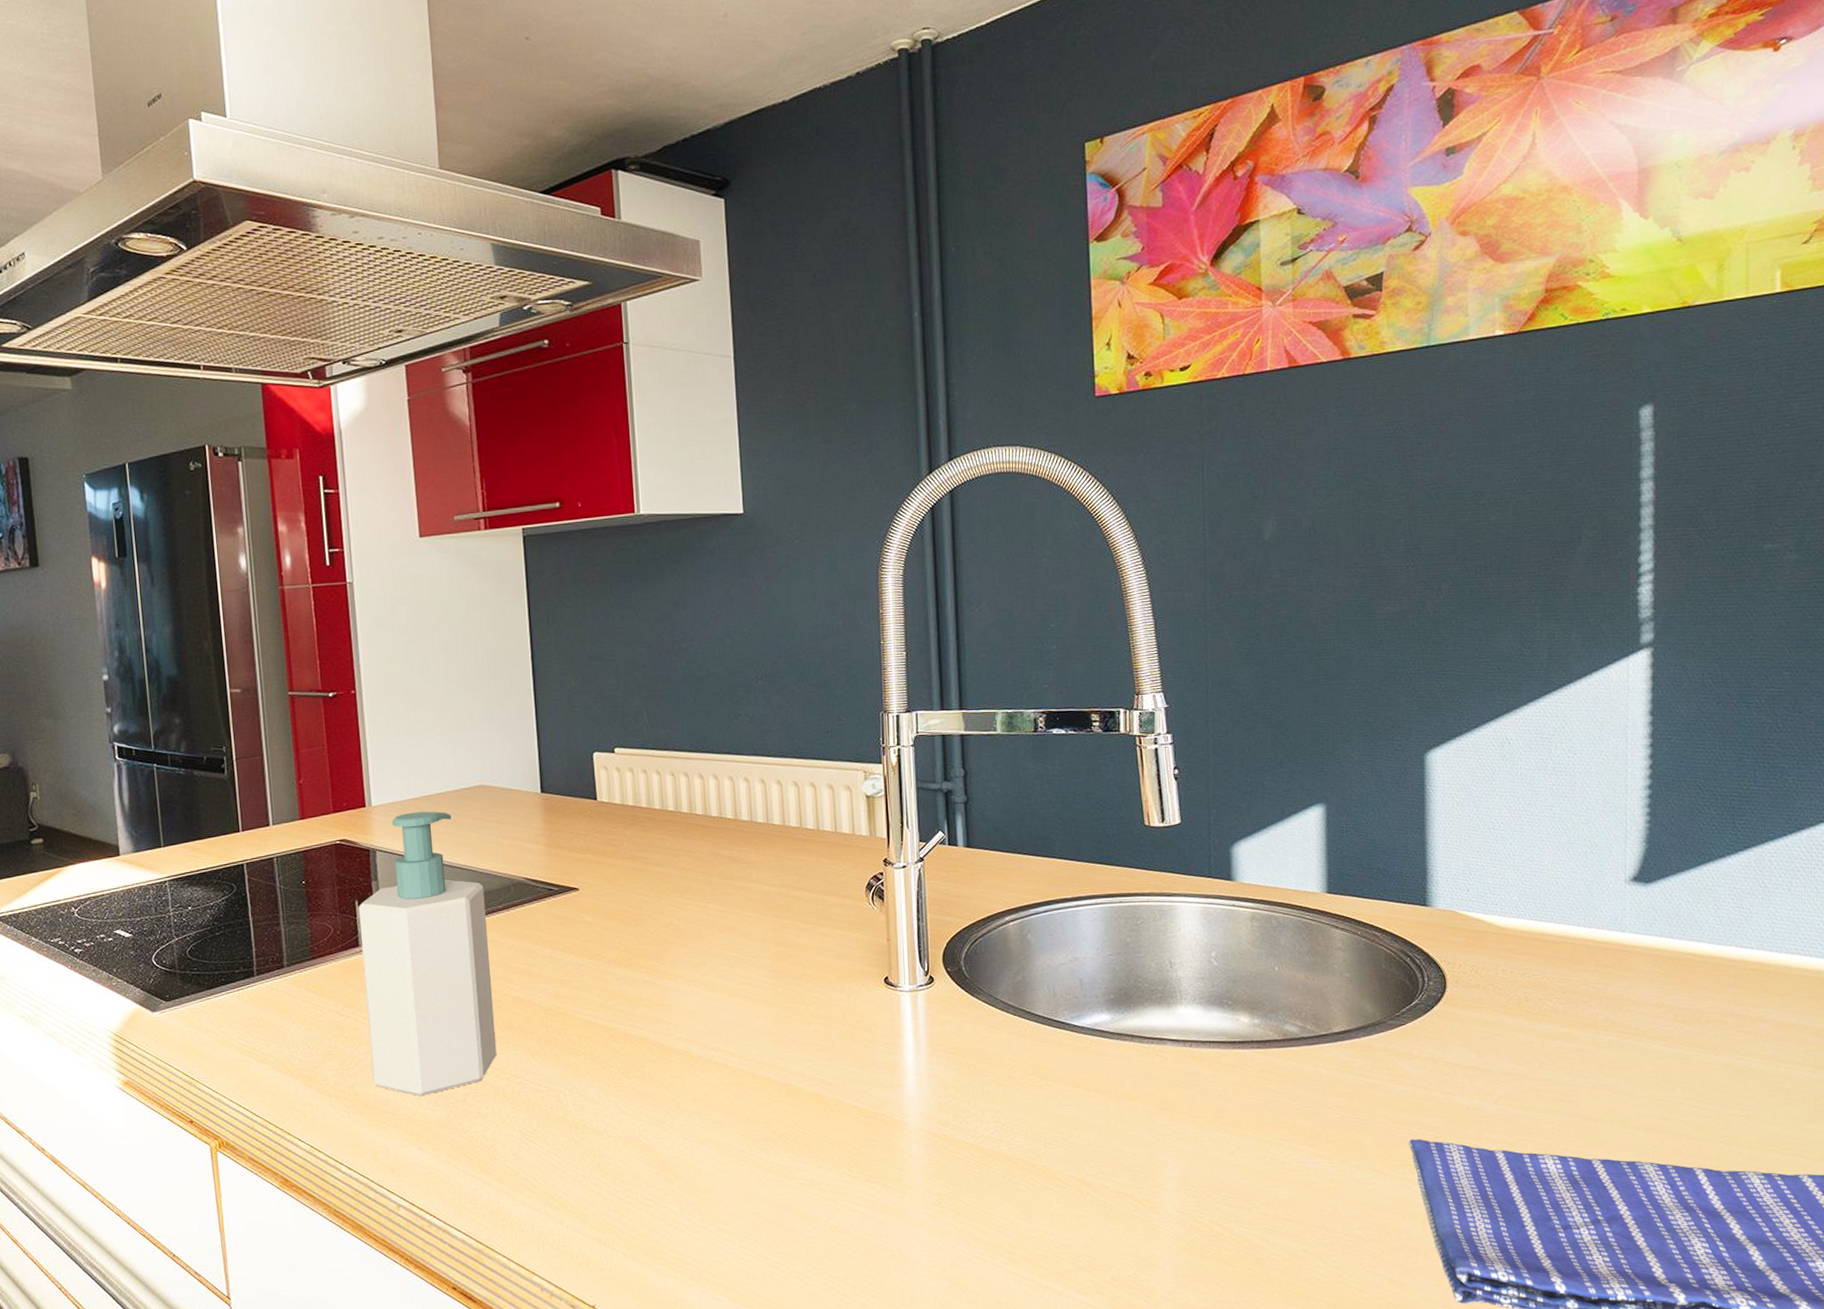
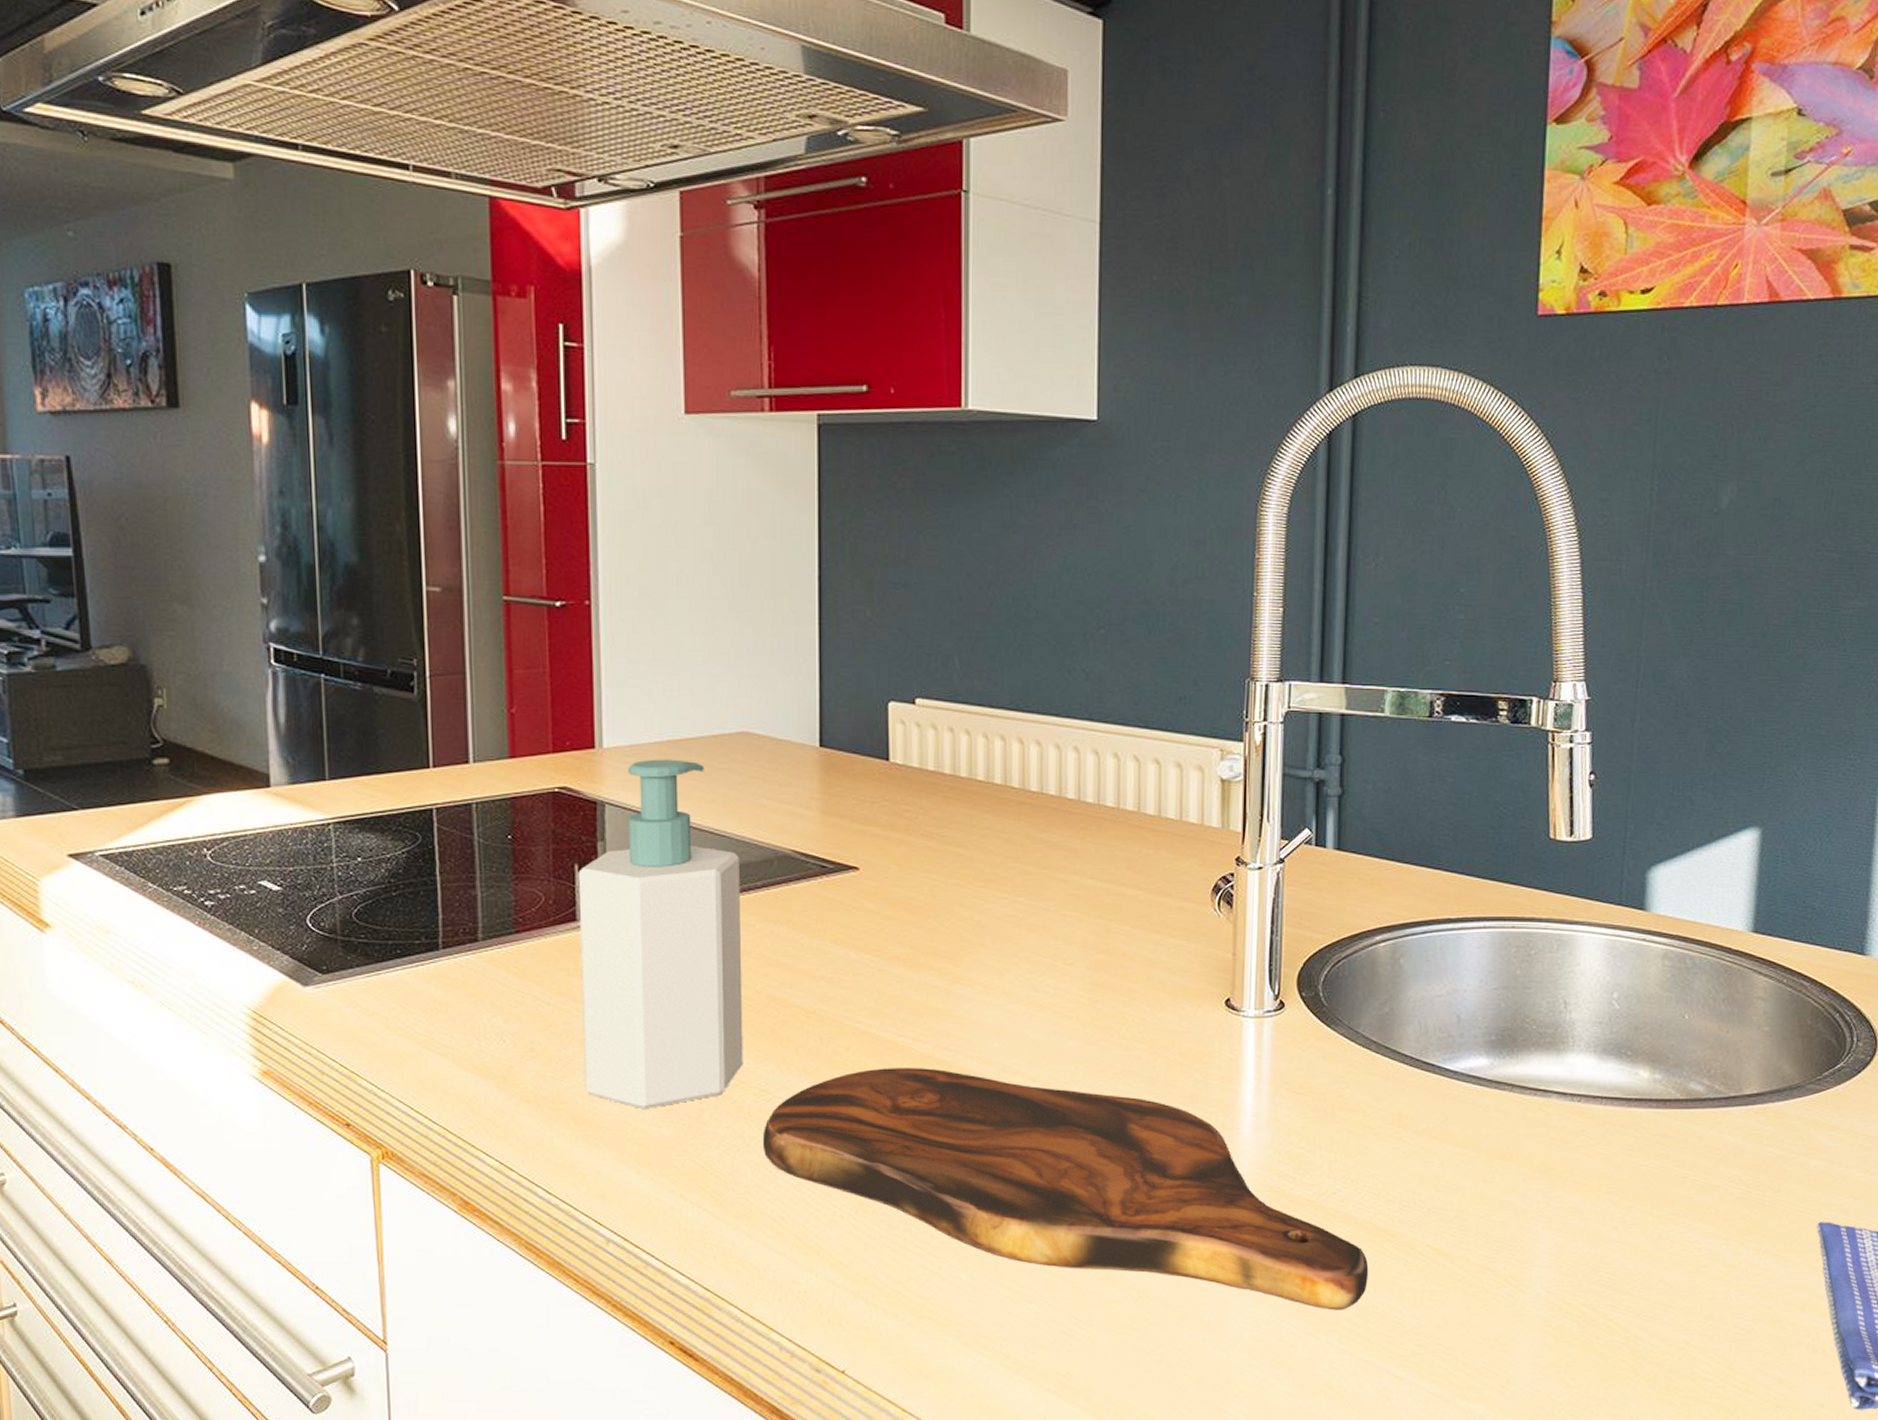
cutting board: none [516,1049,1024,1236] -> present [762,1068,1369,1310]

